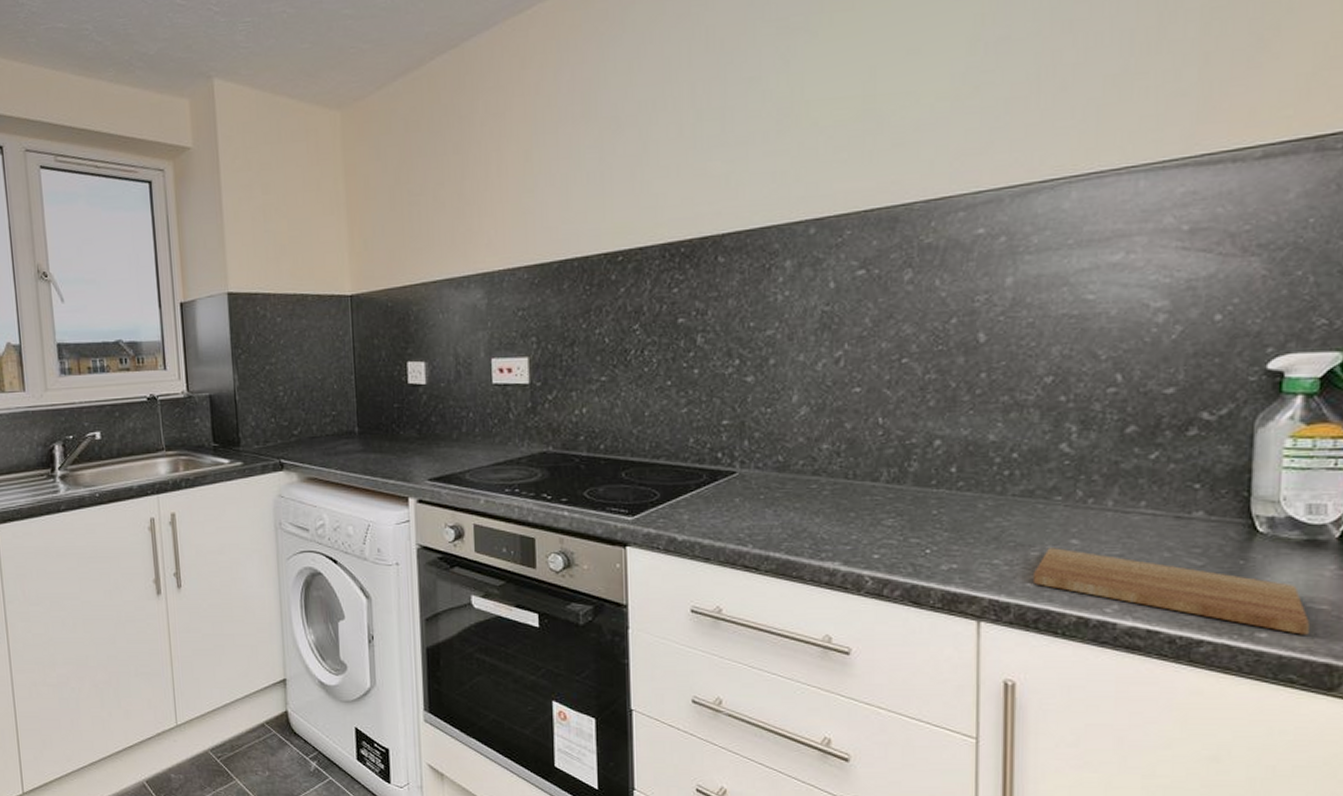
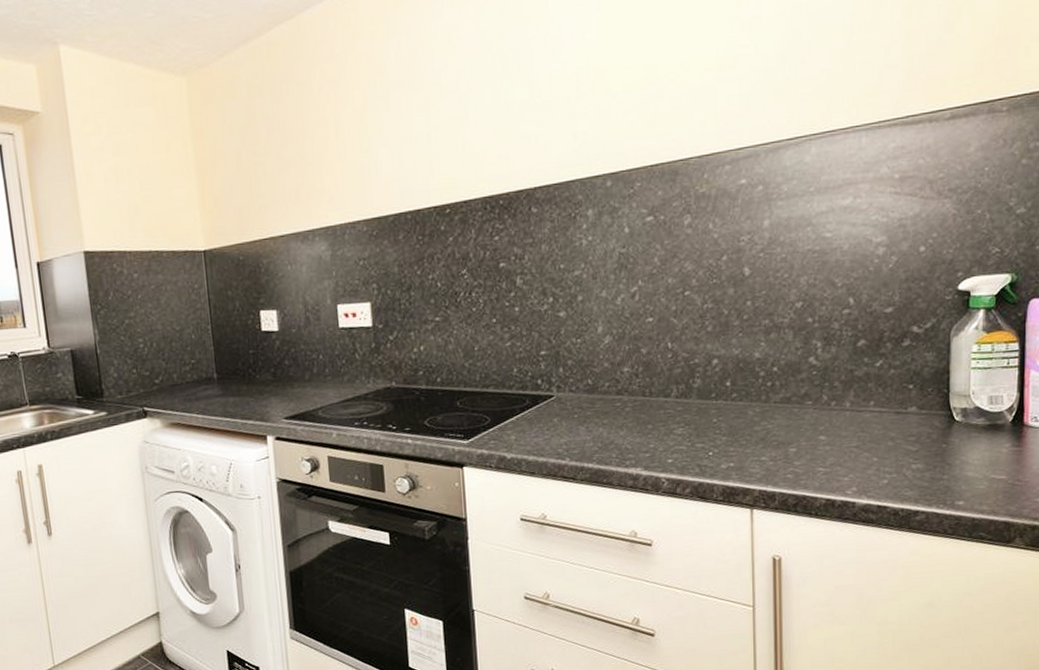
cutting board: present [1032,548,1311,635] -> none [791,443,994,501]

